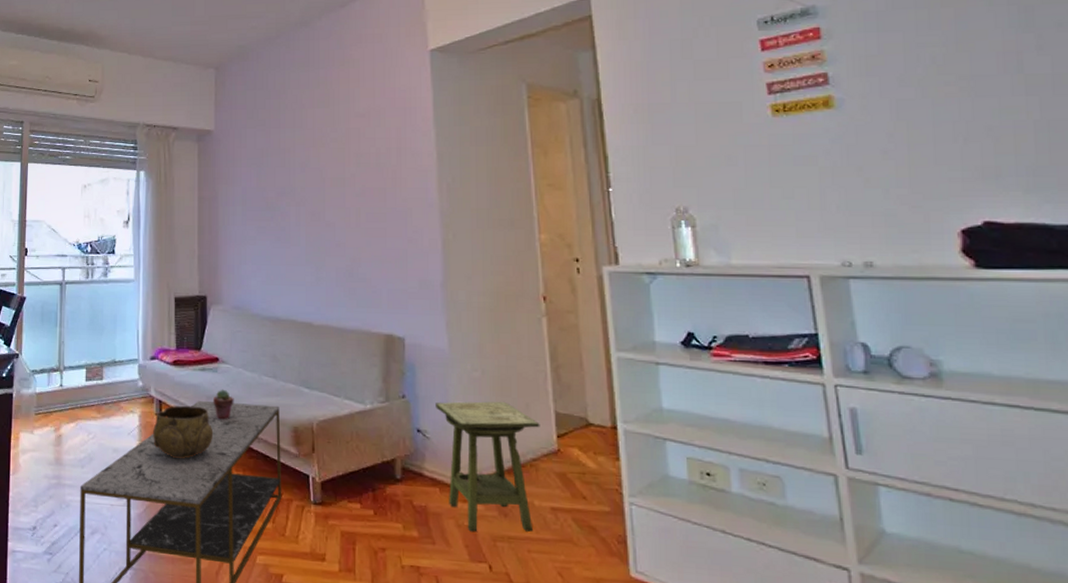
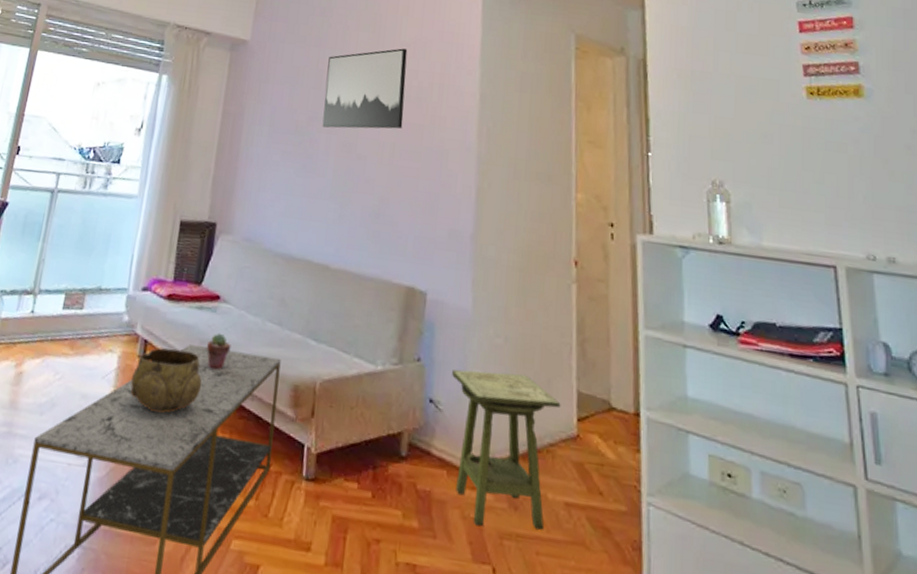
wall art: none [289,119,366,201] -> present [322,48,408,129]

